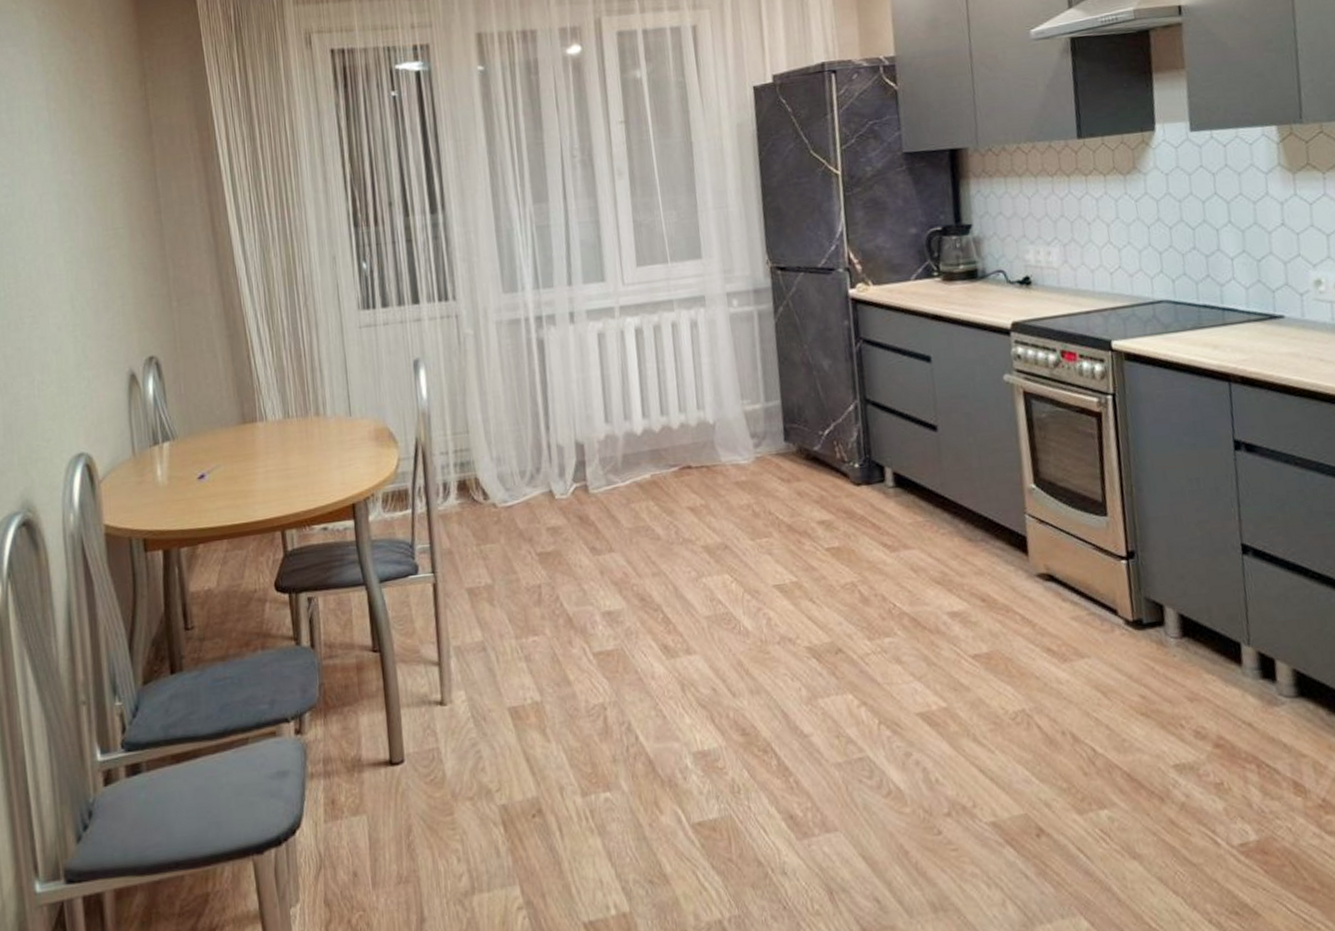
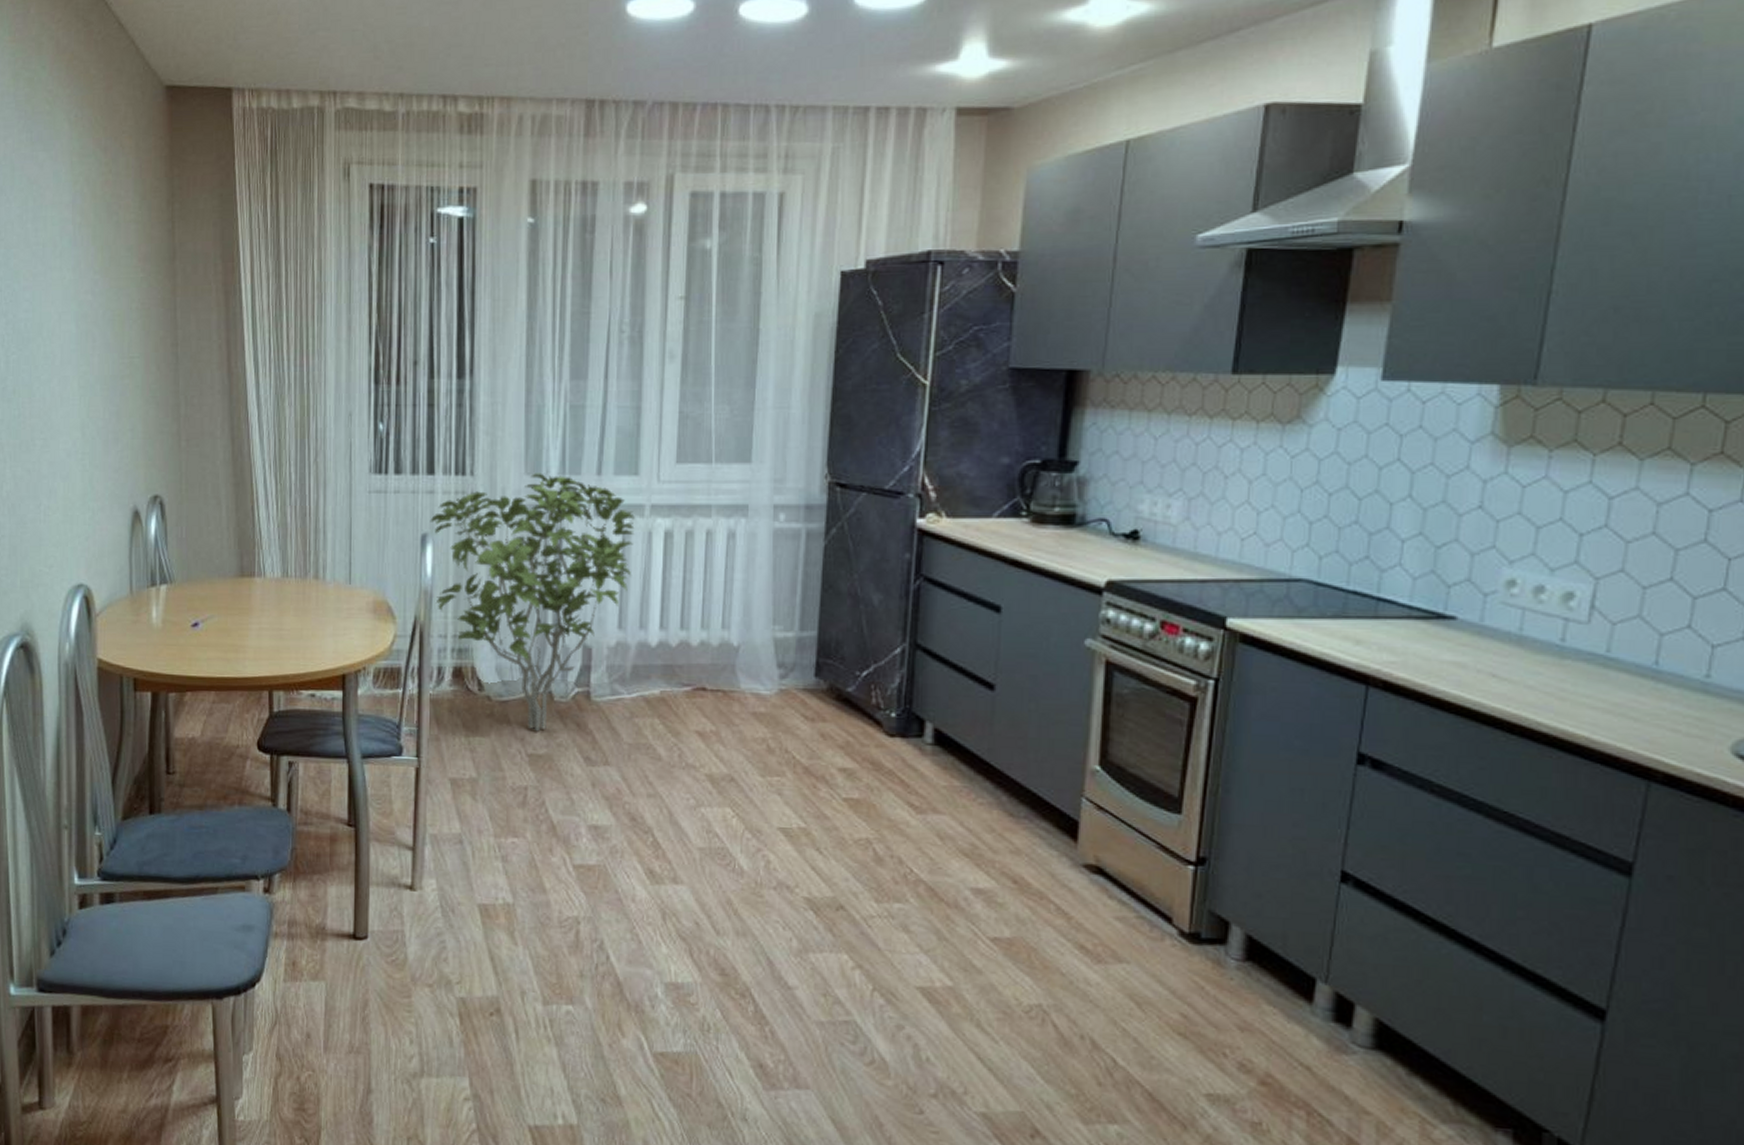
shrub: none [420,290,612,531] -> present [430,473,635,732]

